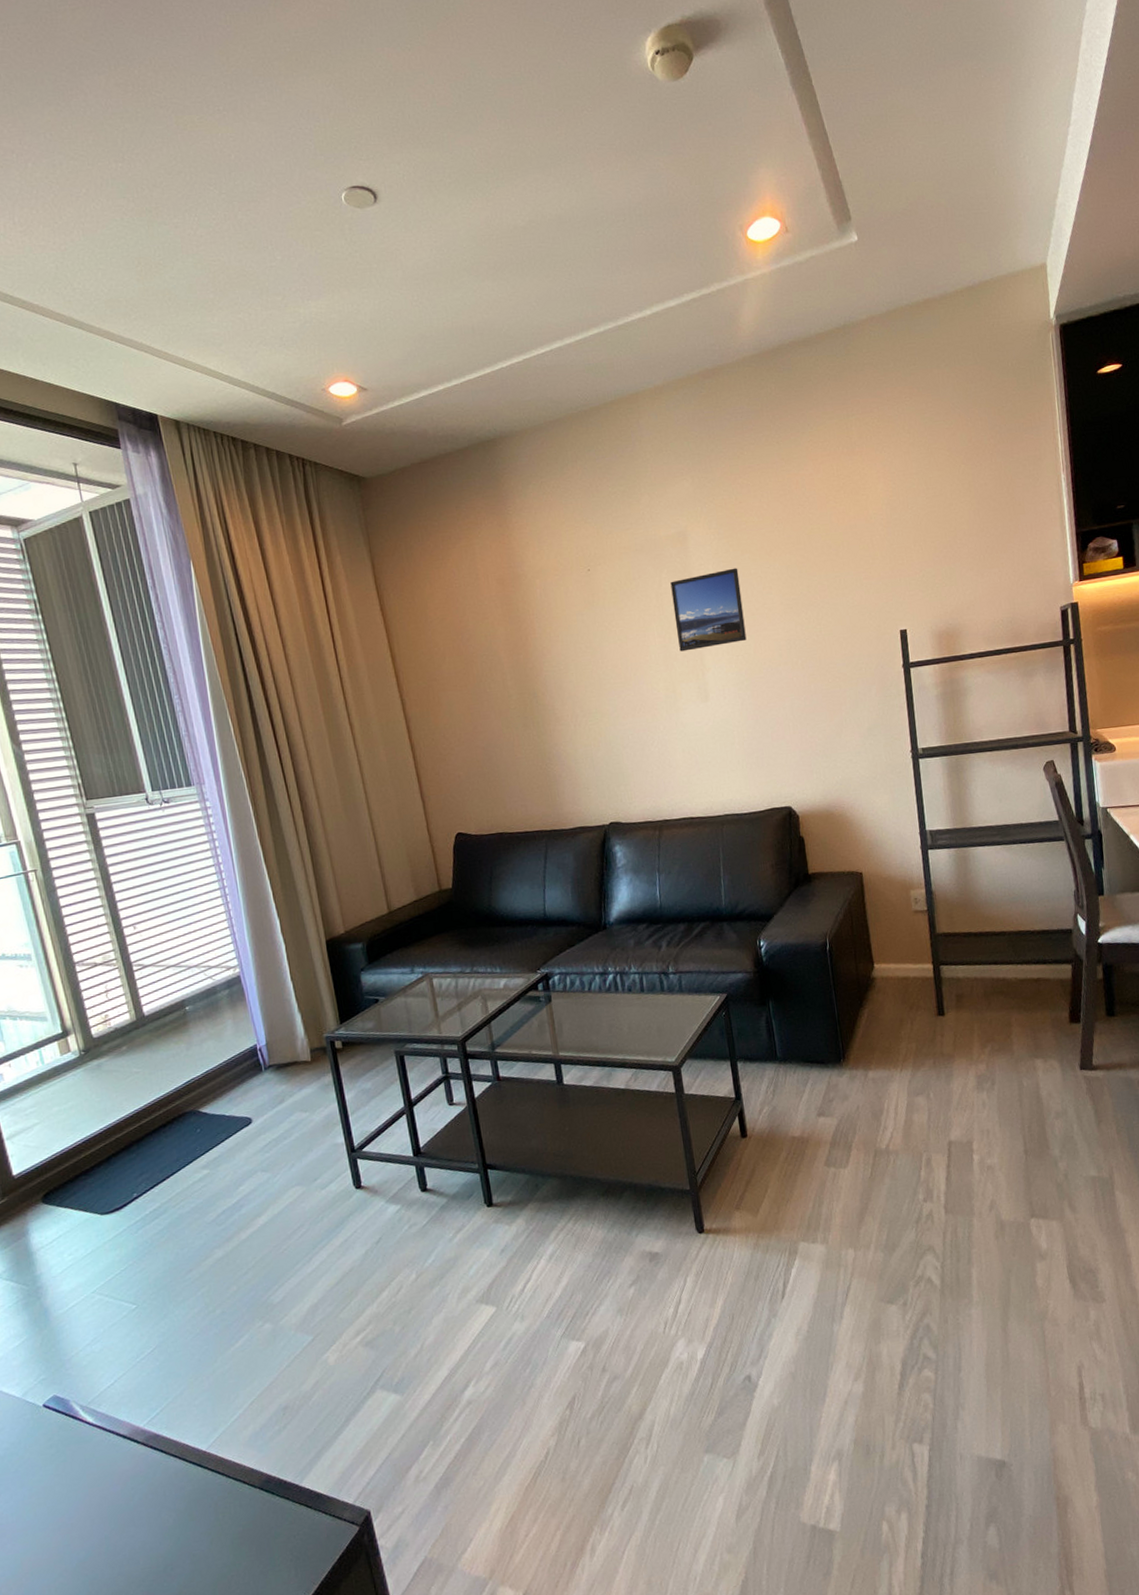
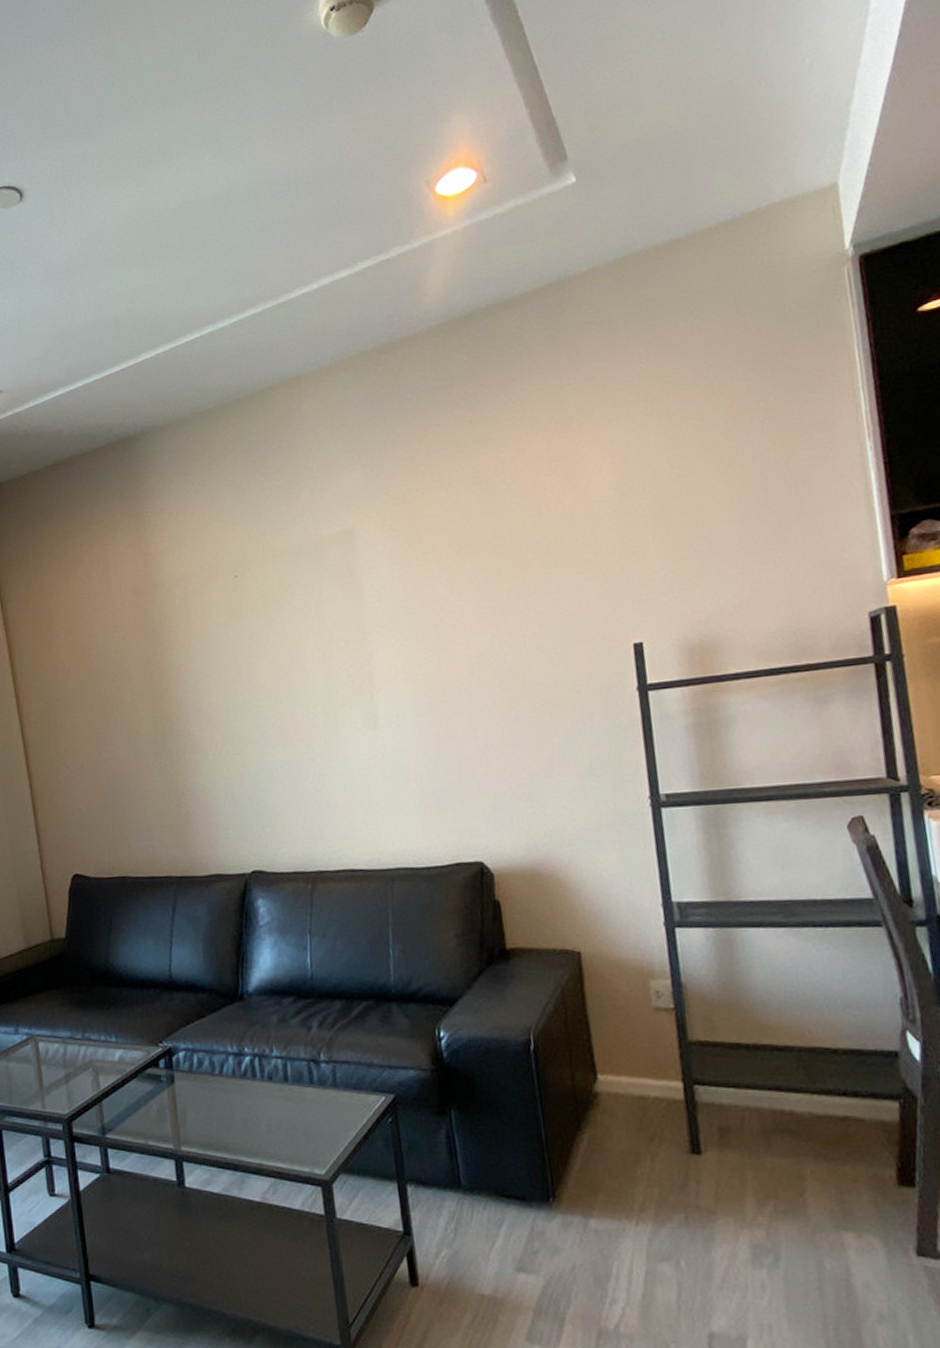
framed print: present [670,568,747,652] -> none [333,570,428,670]

